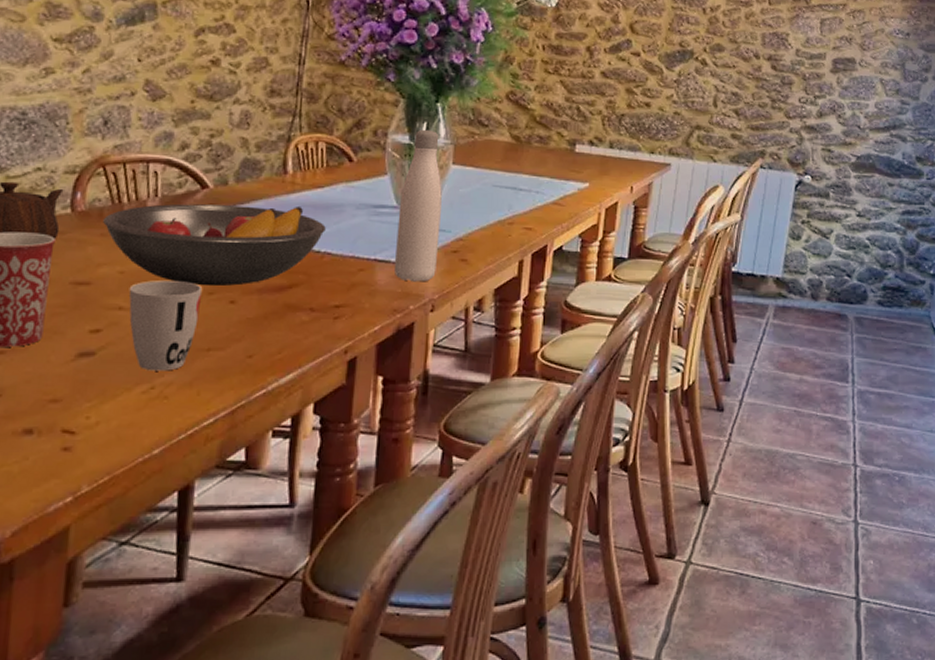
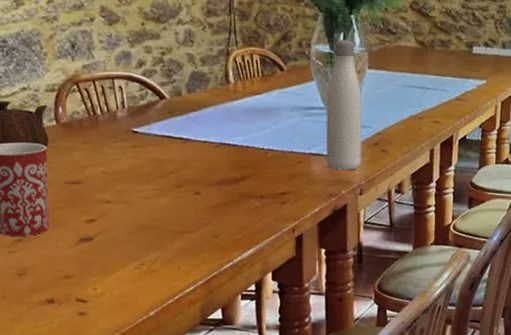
fruit bowl: present [103,203,326,287] -> none [83,111,267,181]
cup: present [129,280,202,371] -> none [112,178,172,251]

